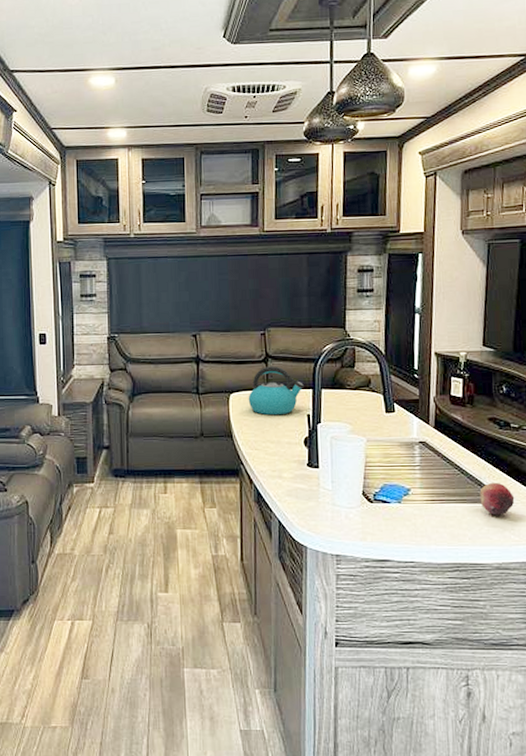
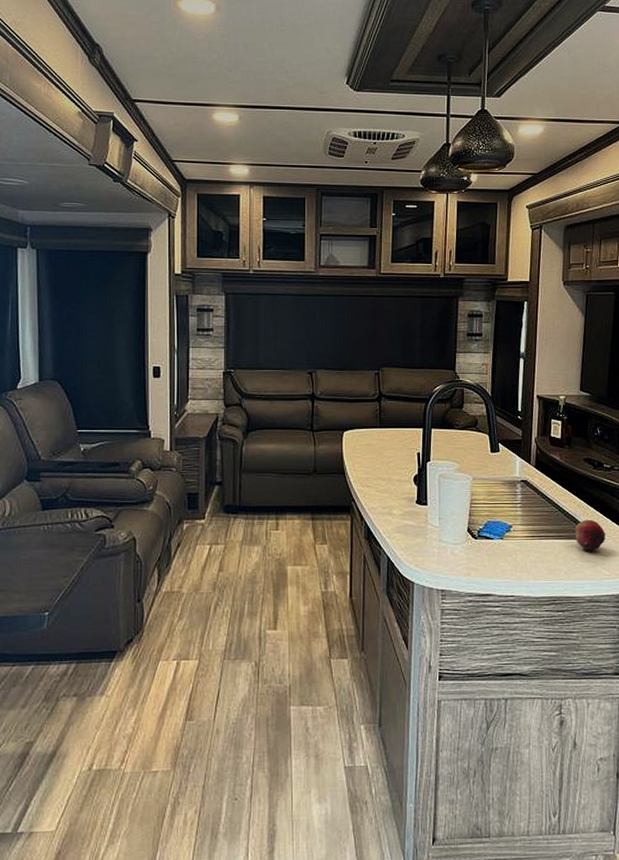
kettle: present [248,366,304,416] -> none [361,405,415,453]

